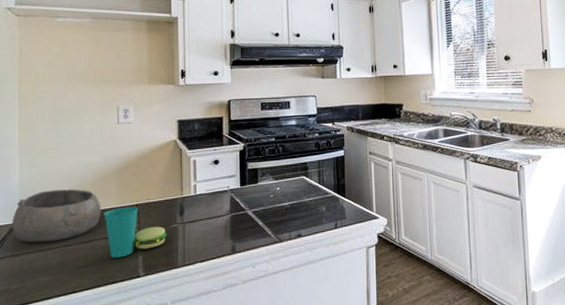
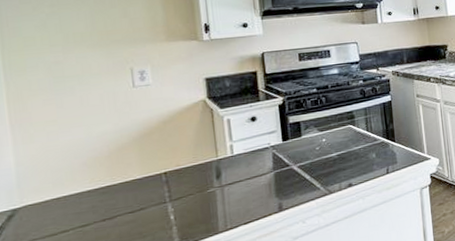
bowl: present [12,189,101,243] -> none [10,162,123,228]
cup: present [104,207,167,258] -> none [126,175,204,233]

